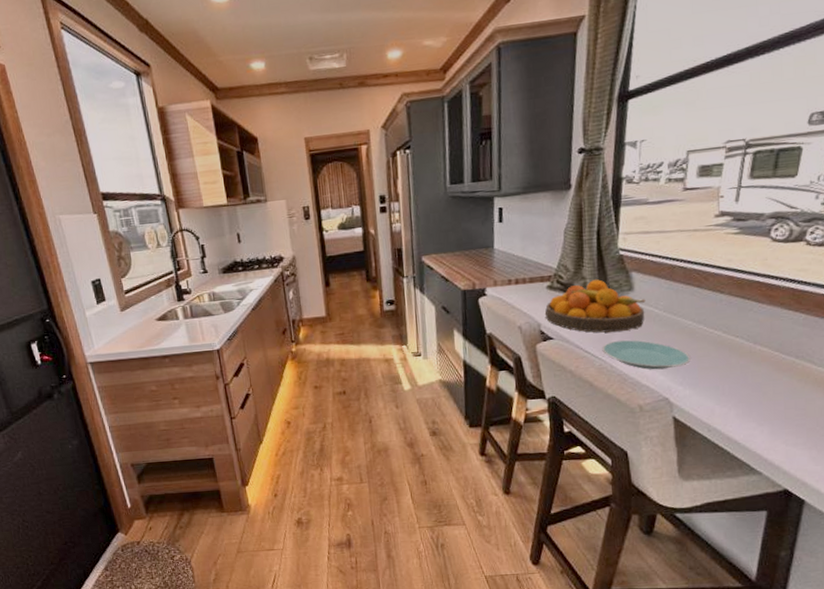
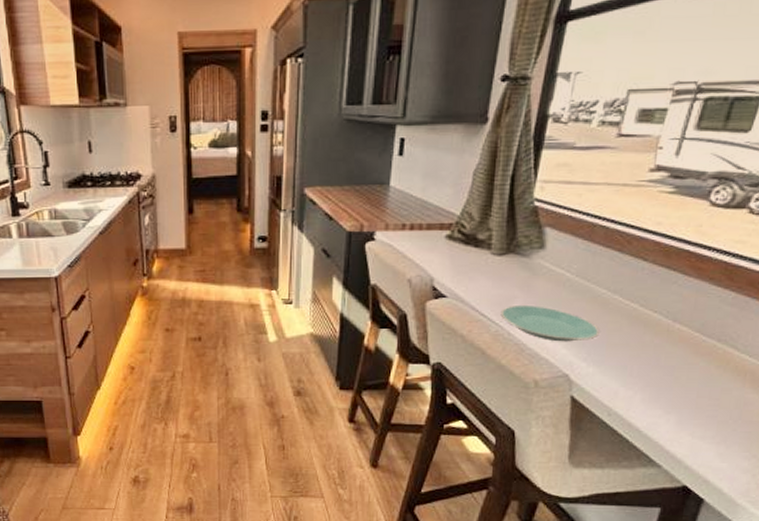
fruit bowl: present [544,279,646,333] -> none [439,233,557,296]

